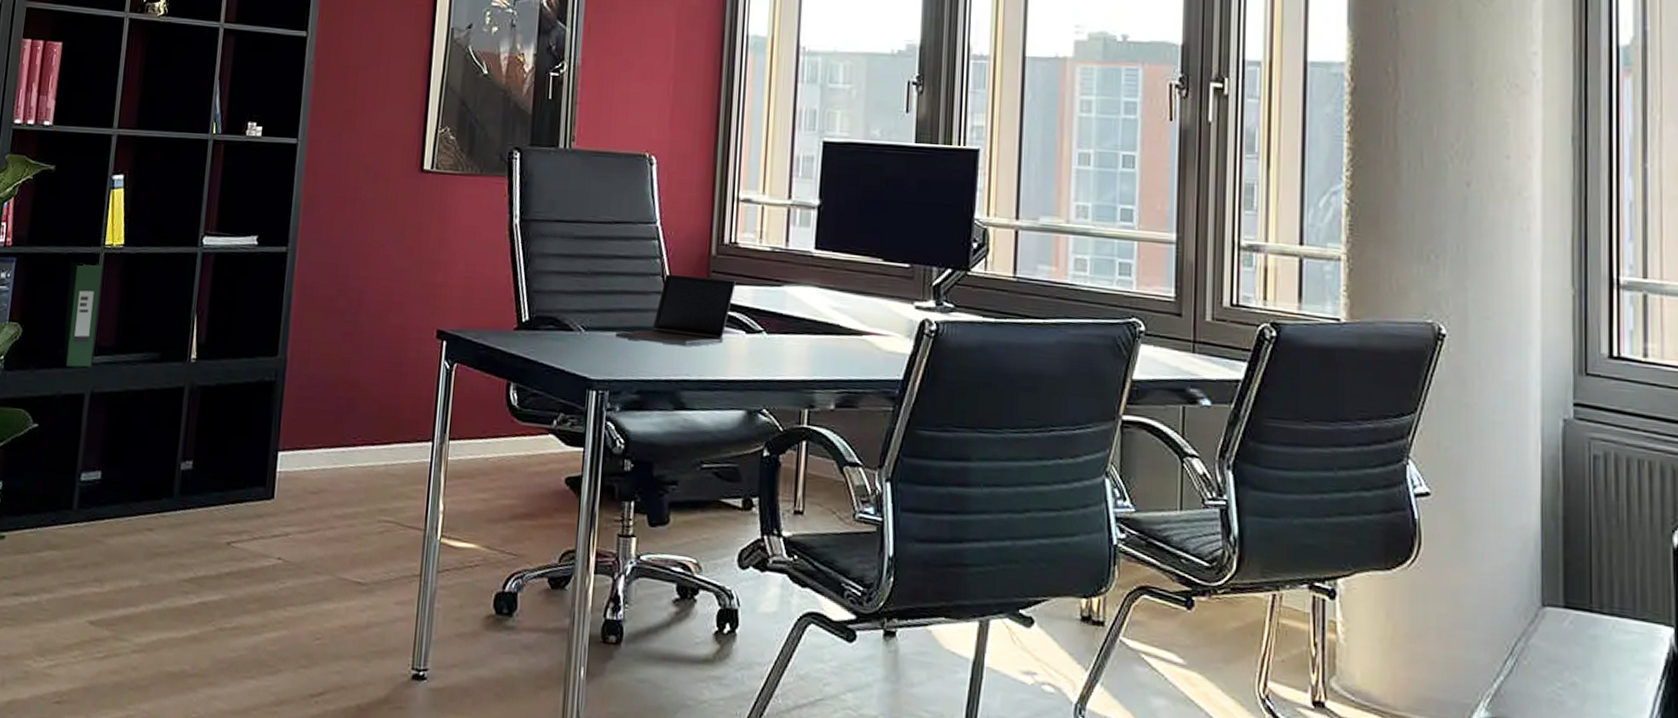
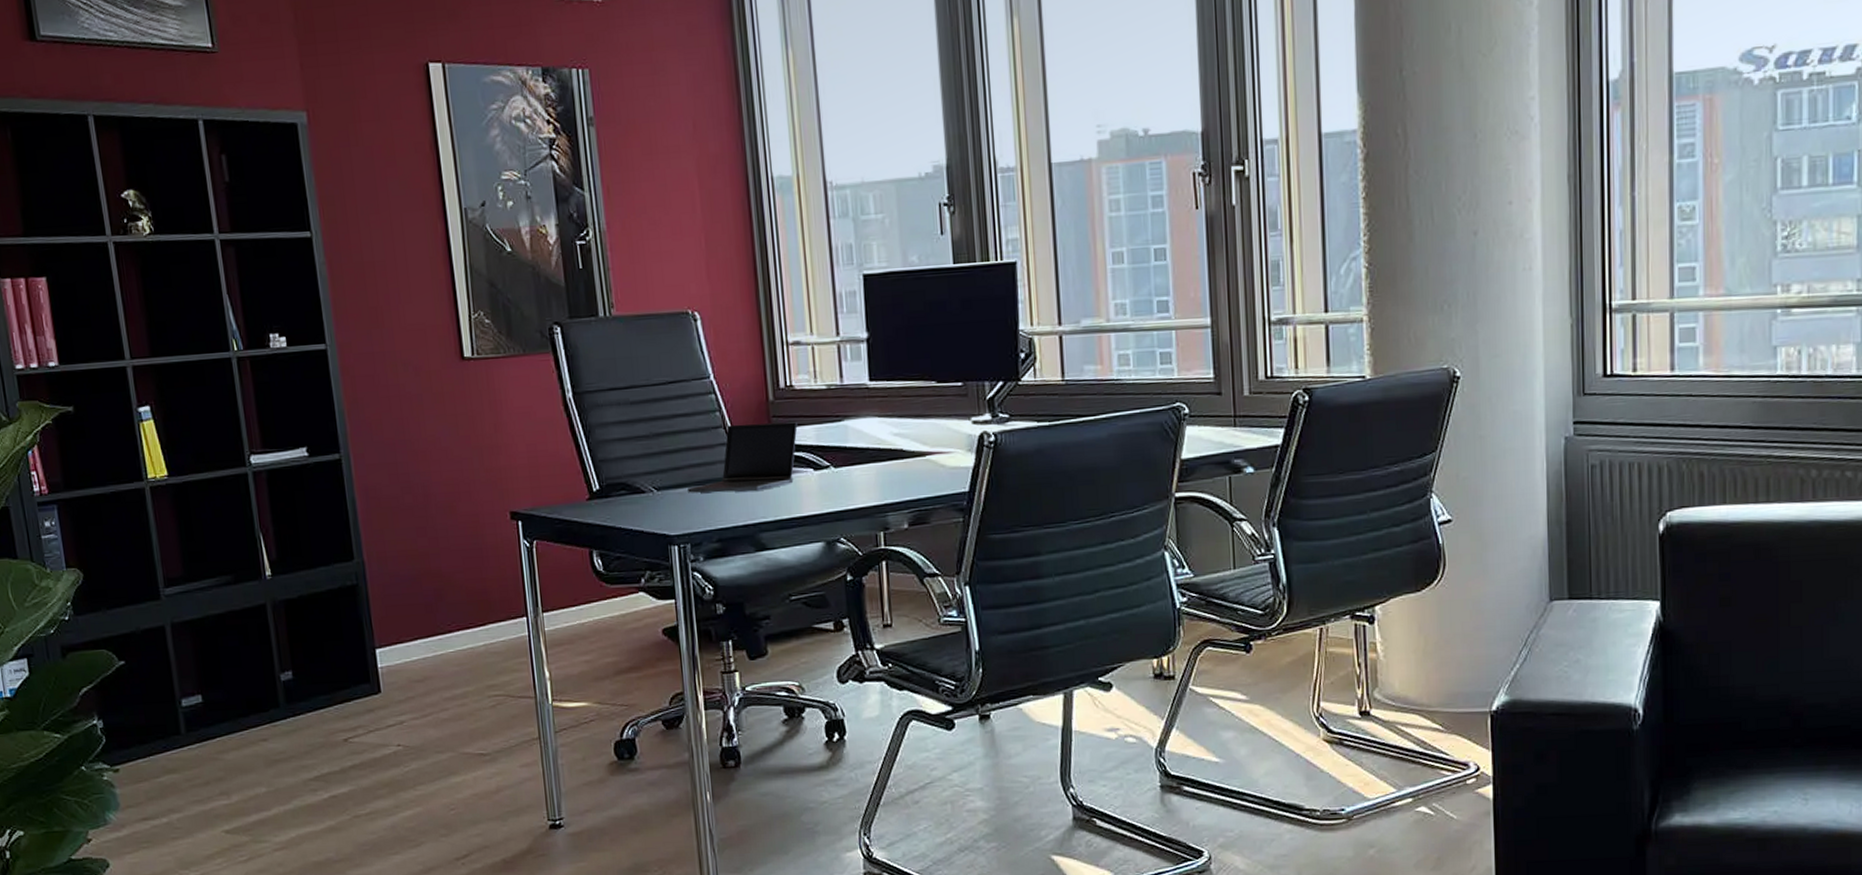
binder: present [57,258,102,368] -> none [112,495,165,602]

